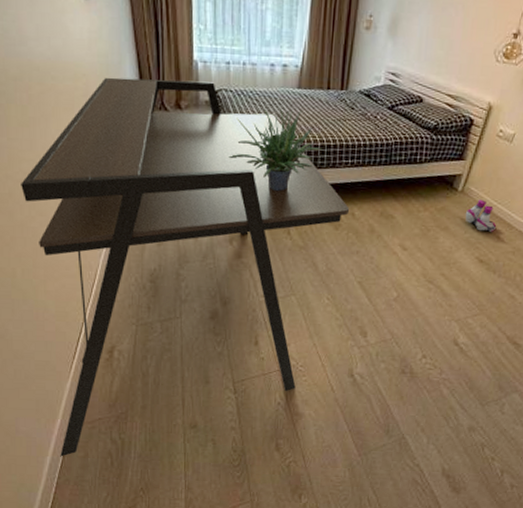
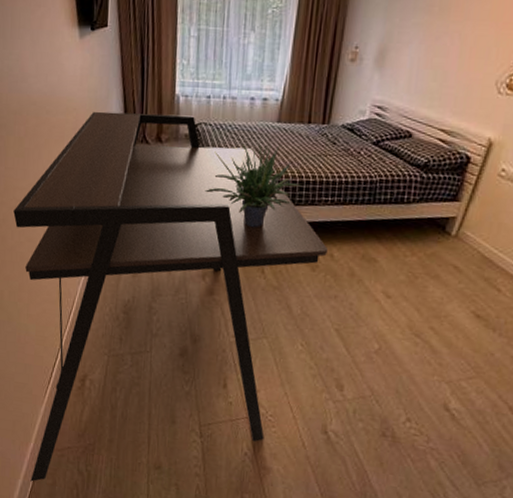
boots: present [465,199,497,232] -> none [459,246,498,284]

